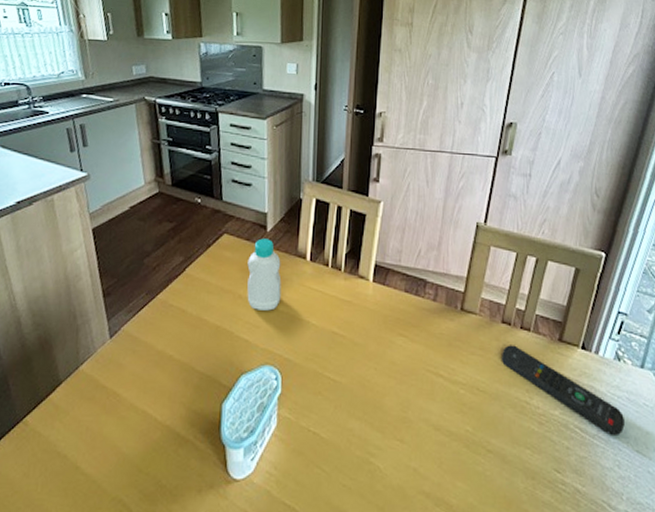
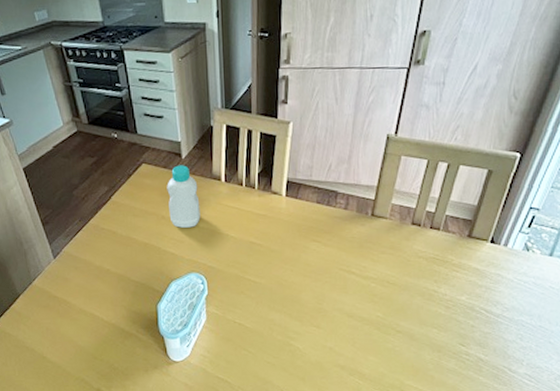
remote control: present [502,345,625,437] -> none [411,243,529,315]

